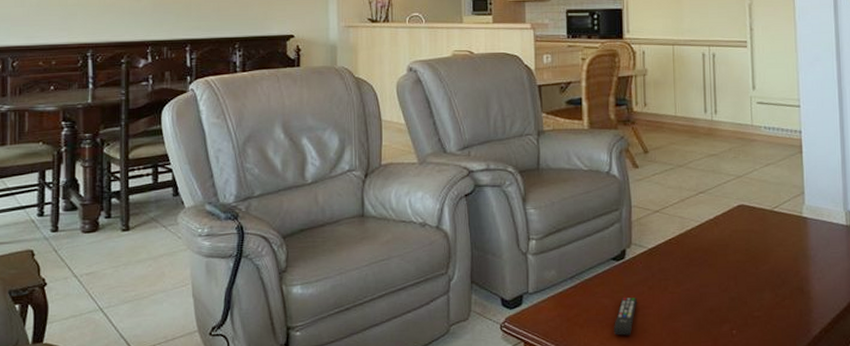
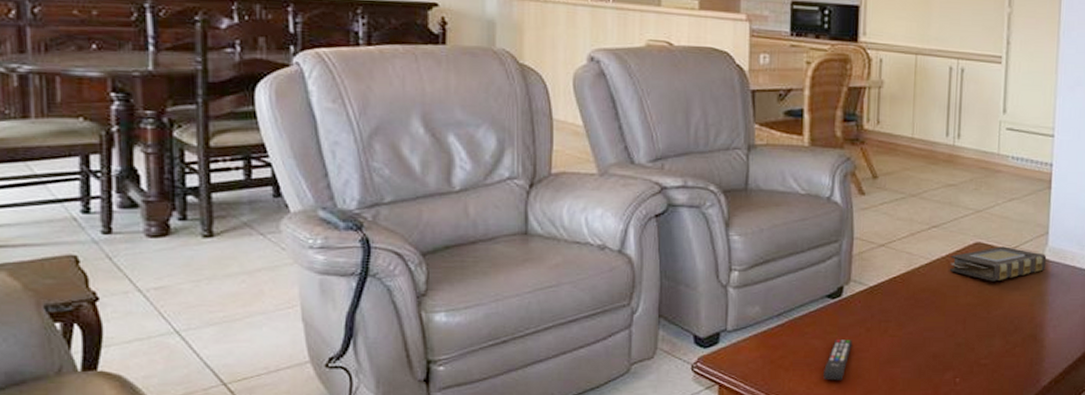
book: none [717,207,805,240] -> present [949,246,1047,282]

